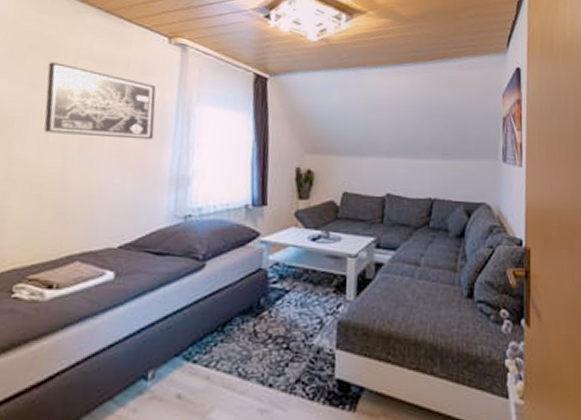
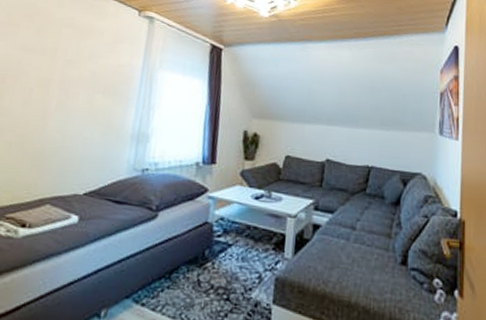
wall art: present [44,62,156,140] -> none [29,29,126,100]

